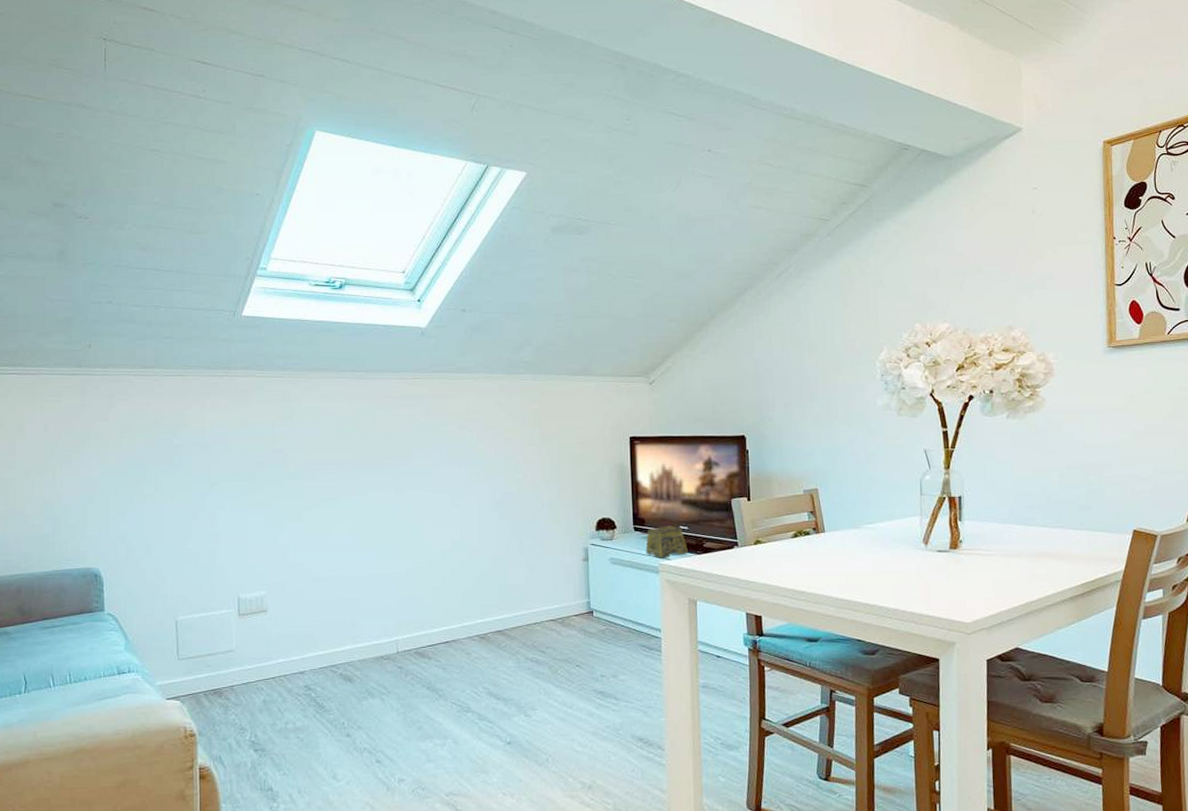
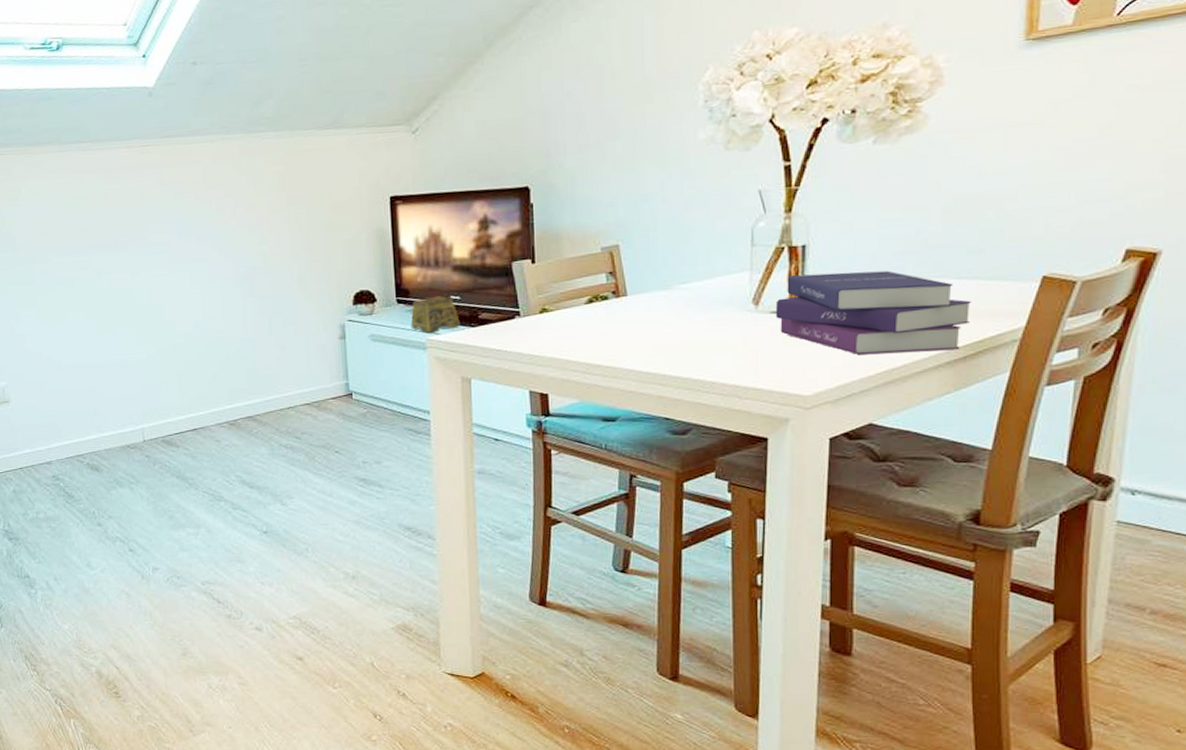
book: none [940,520,1085,589] -> present [775,270,971,354]

